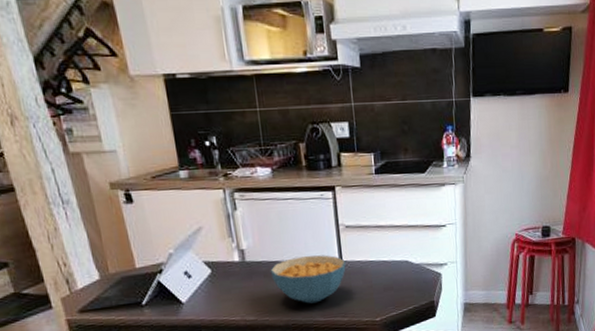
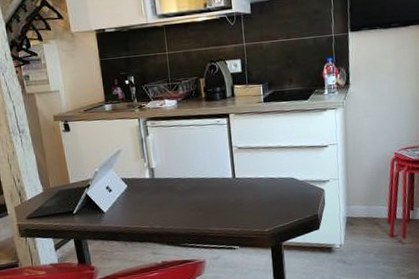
cereal bowl: present [270,255,346,304] -> none [174,172,238,215]

